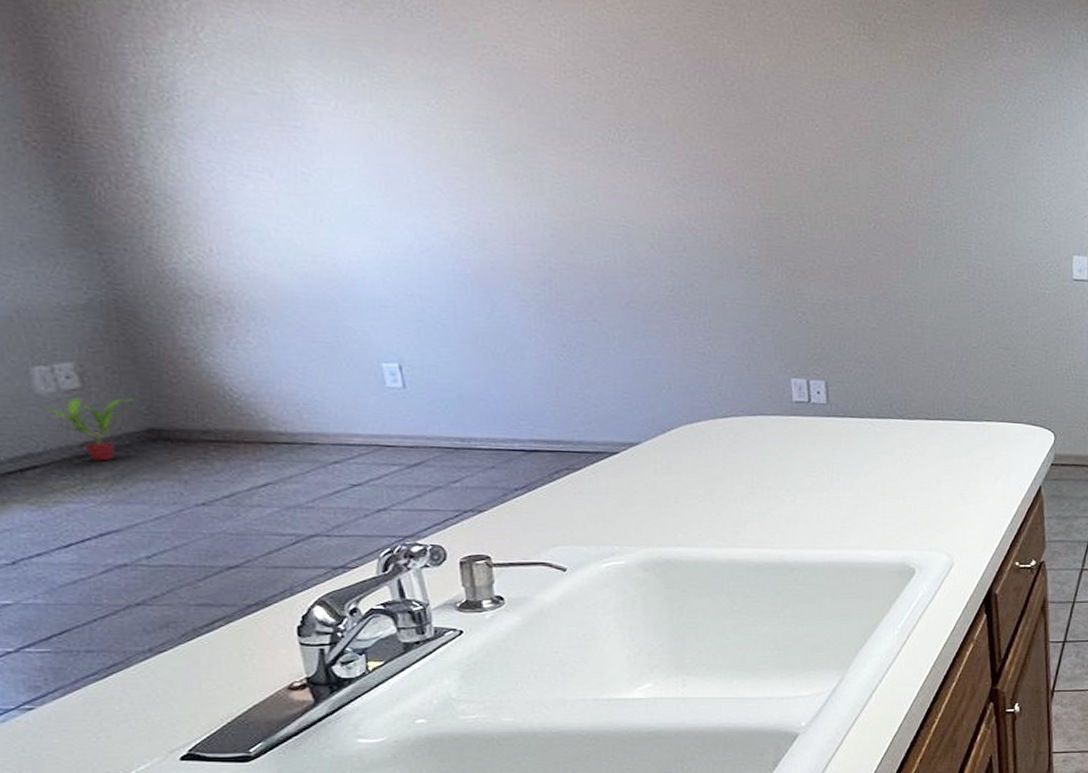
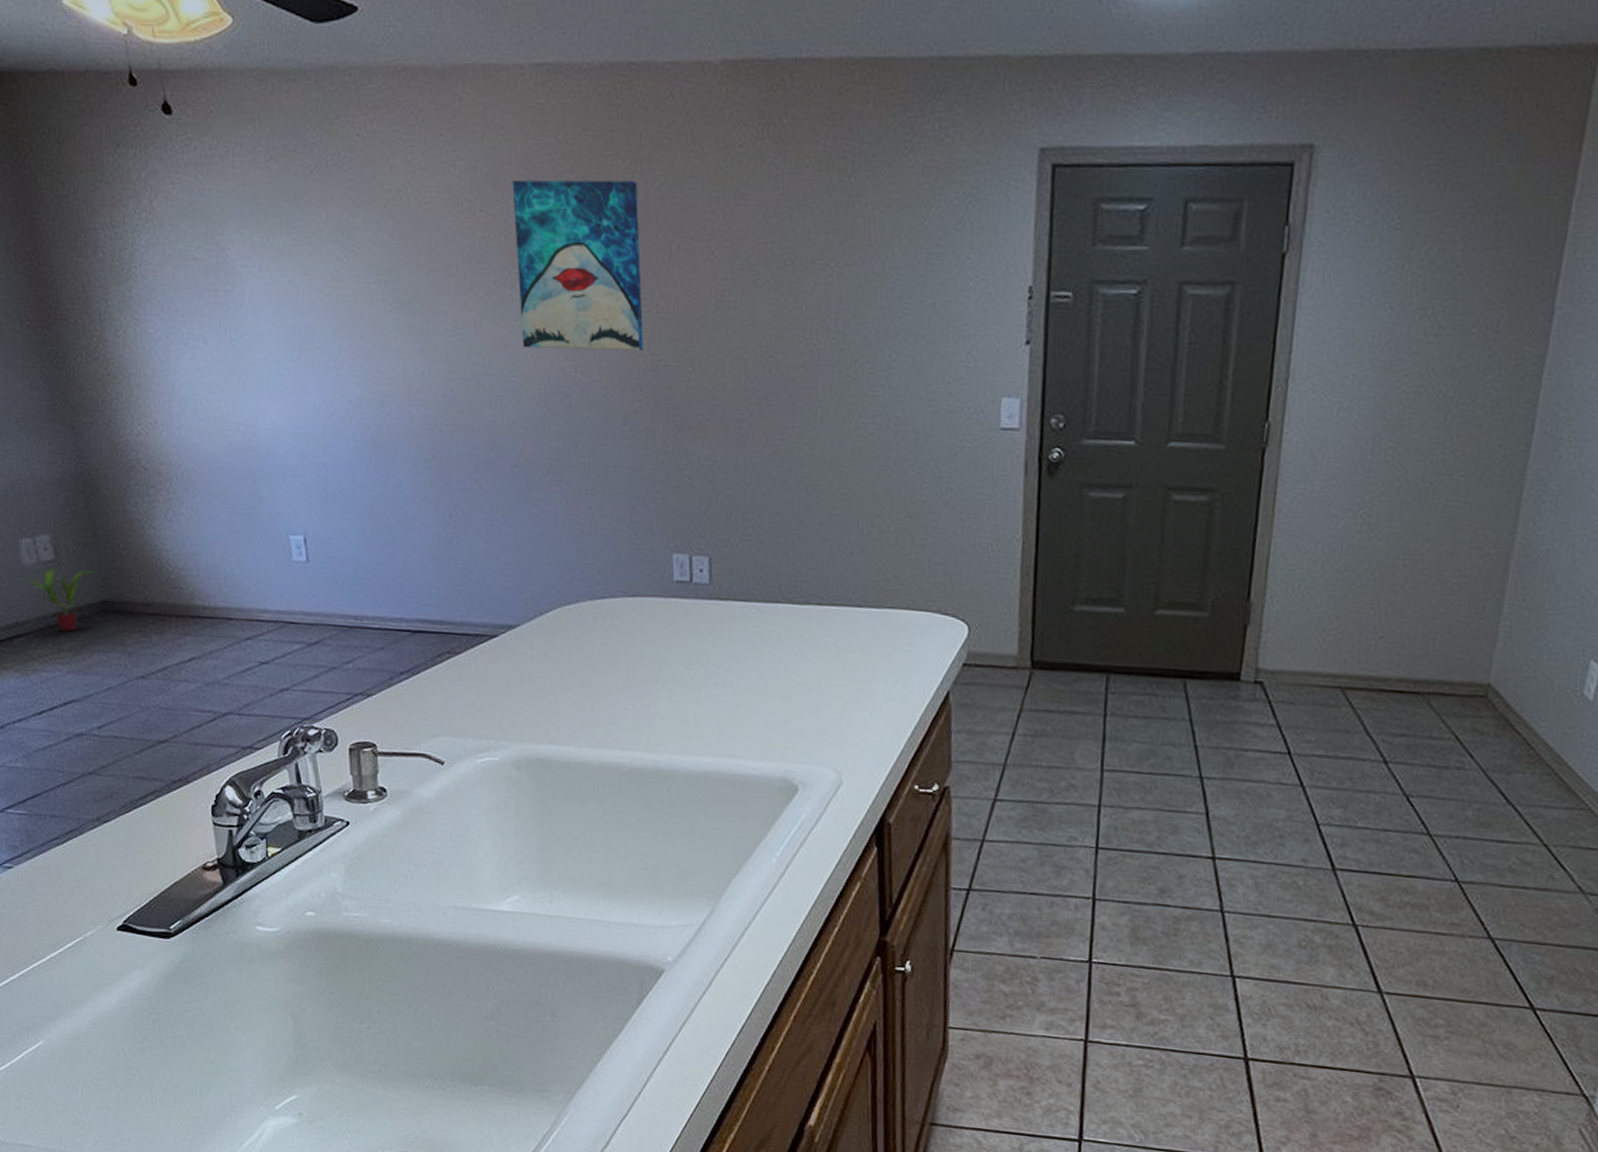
wall art: none [617,47,755,206] -> present [512,179,644,352]

